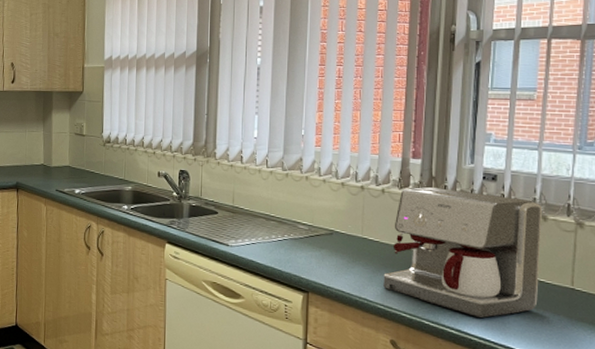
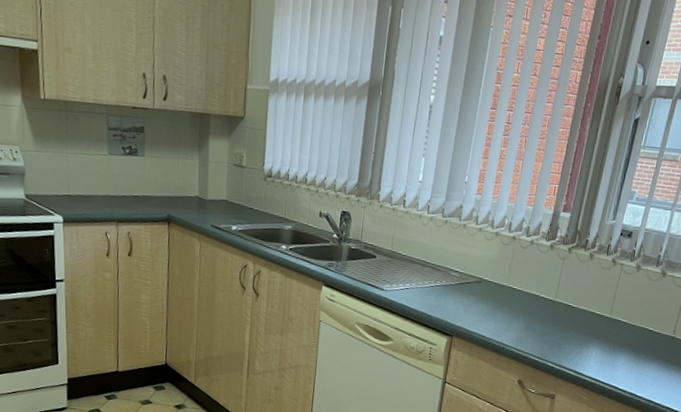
coffee maker: present [383,187,543,318] -> none [519,240,664,361]

